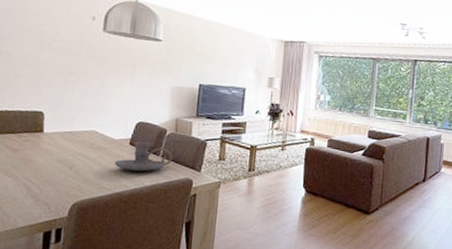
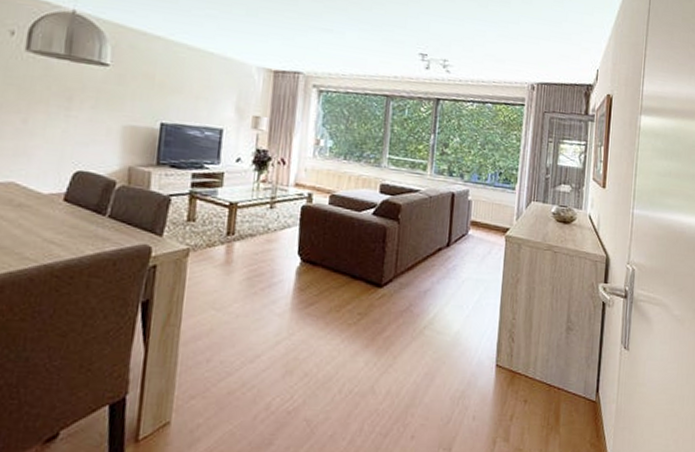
candle holder: present [115,141,173,172] -> none [43,196,124,237]

